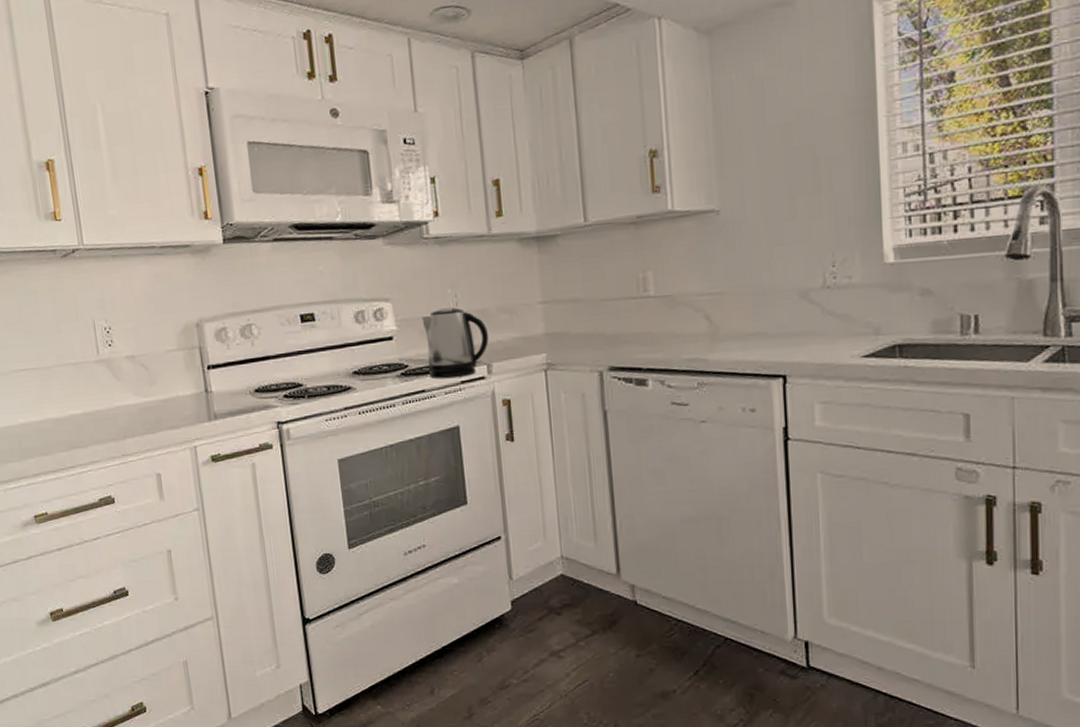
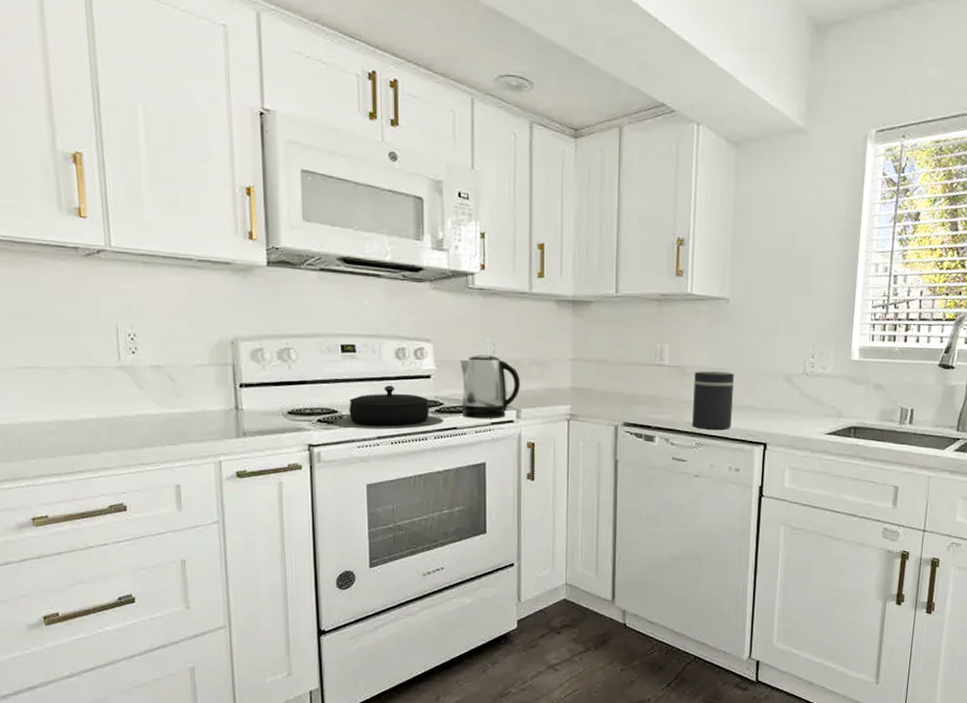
cooking pot: none [298,352,412,402] -> present [332,385,445,430]
cylinder: none [687,295,739,366] -> present [692,370,735,430]

